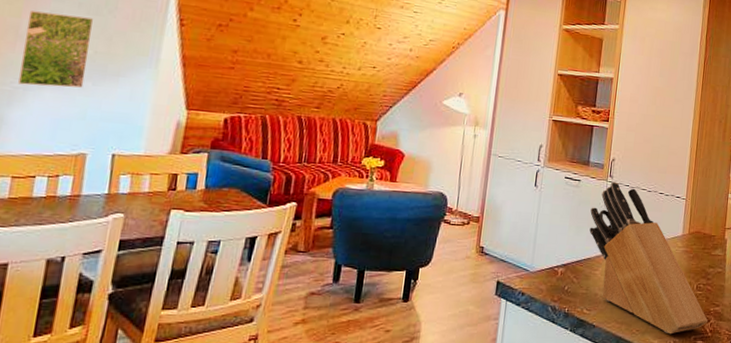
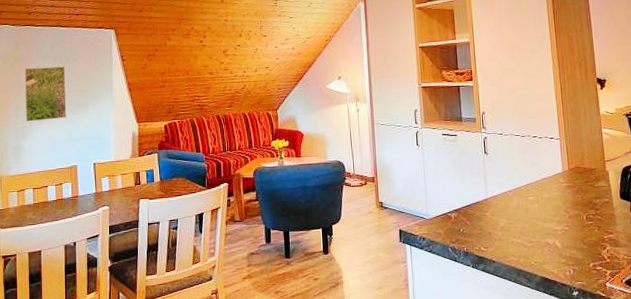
knife block: present [589,181,708,335] -> none [471,132,605,264]

